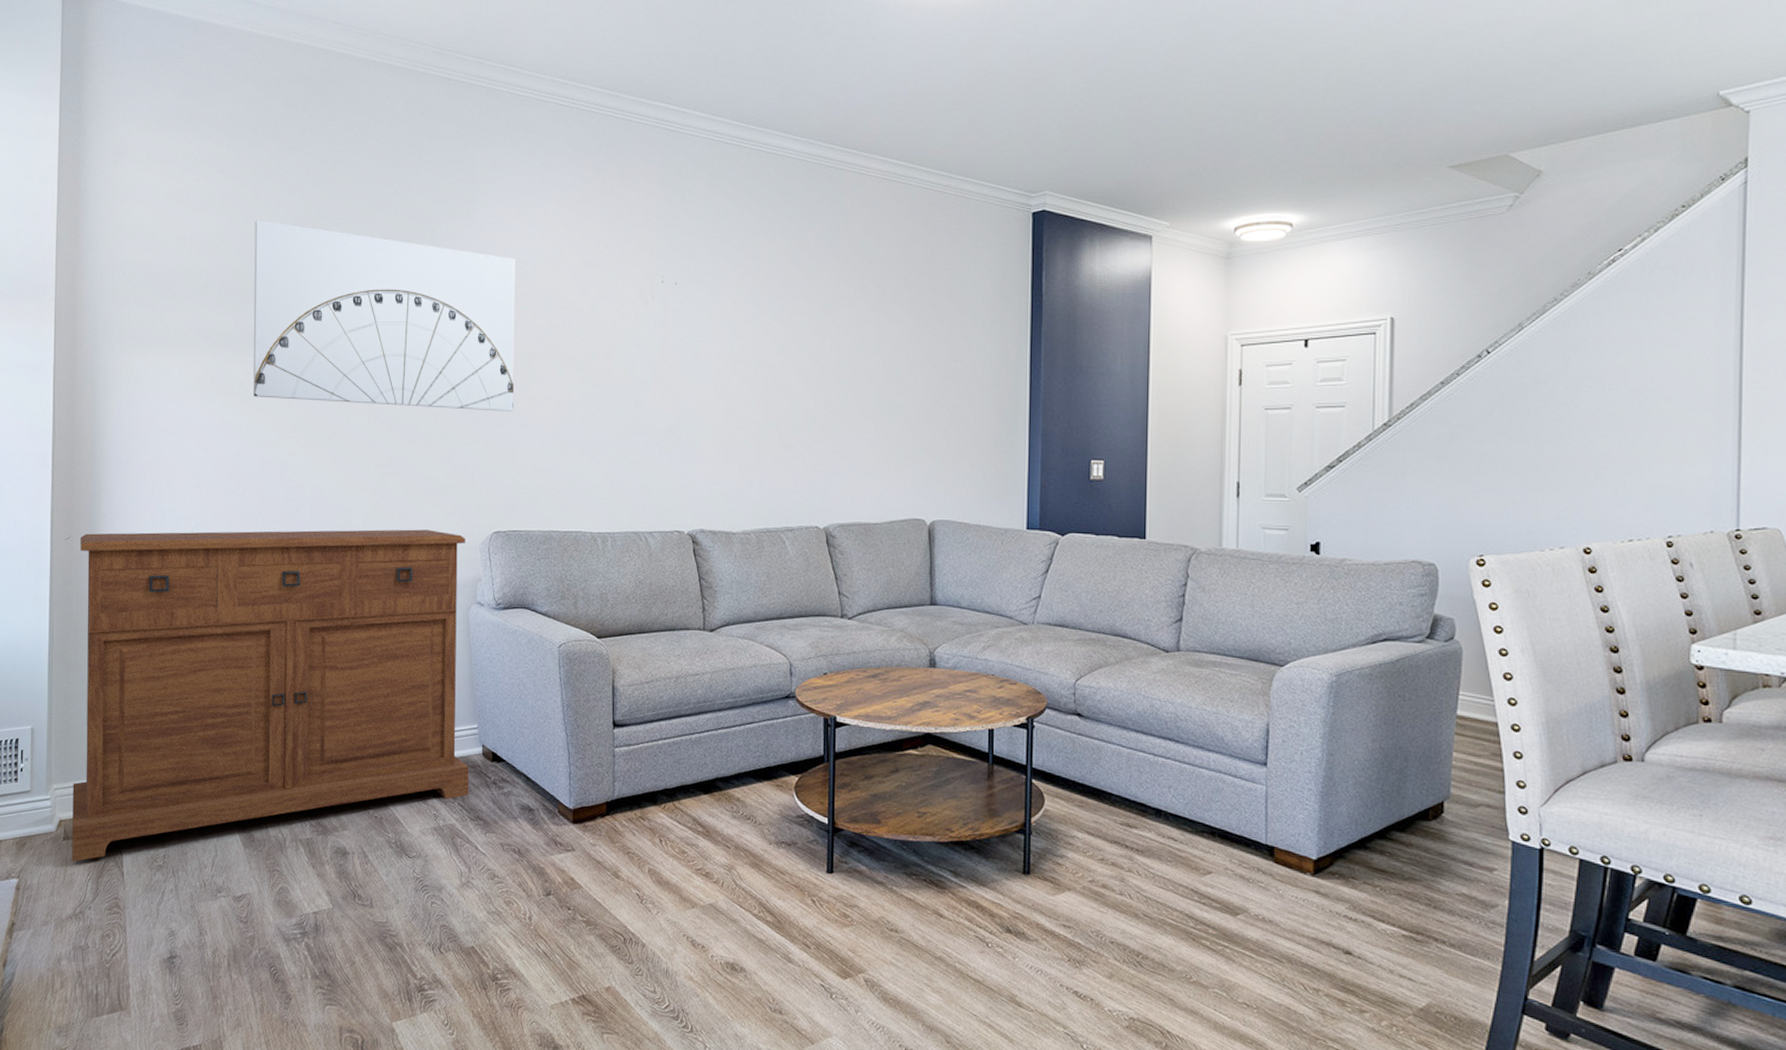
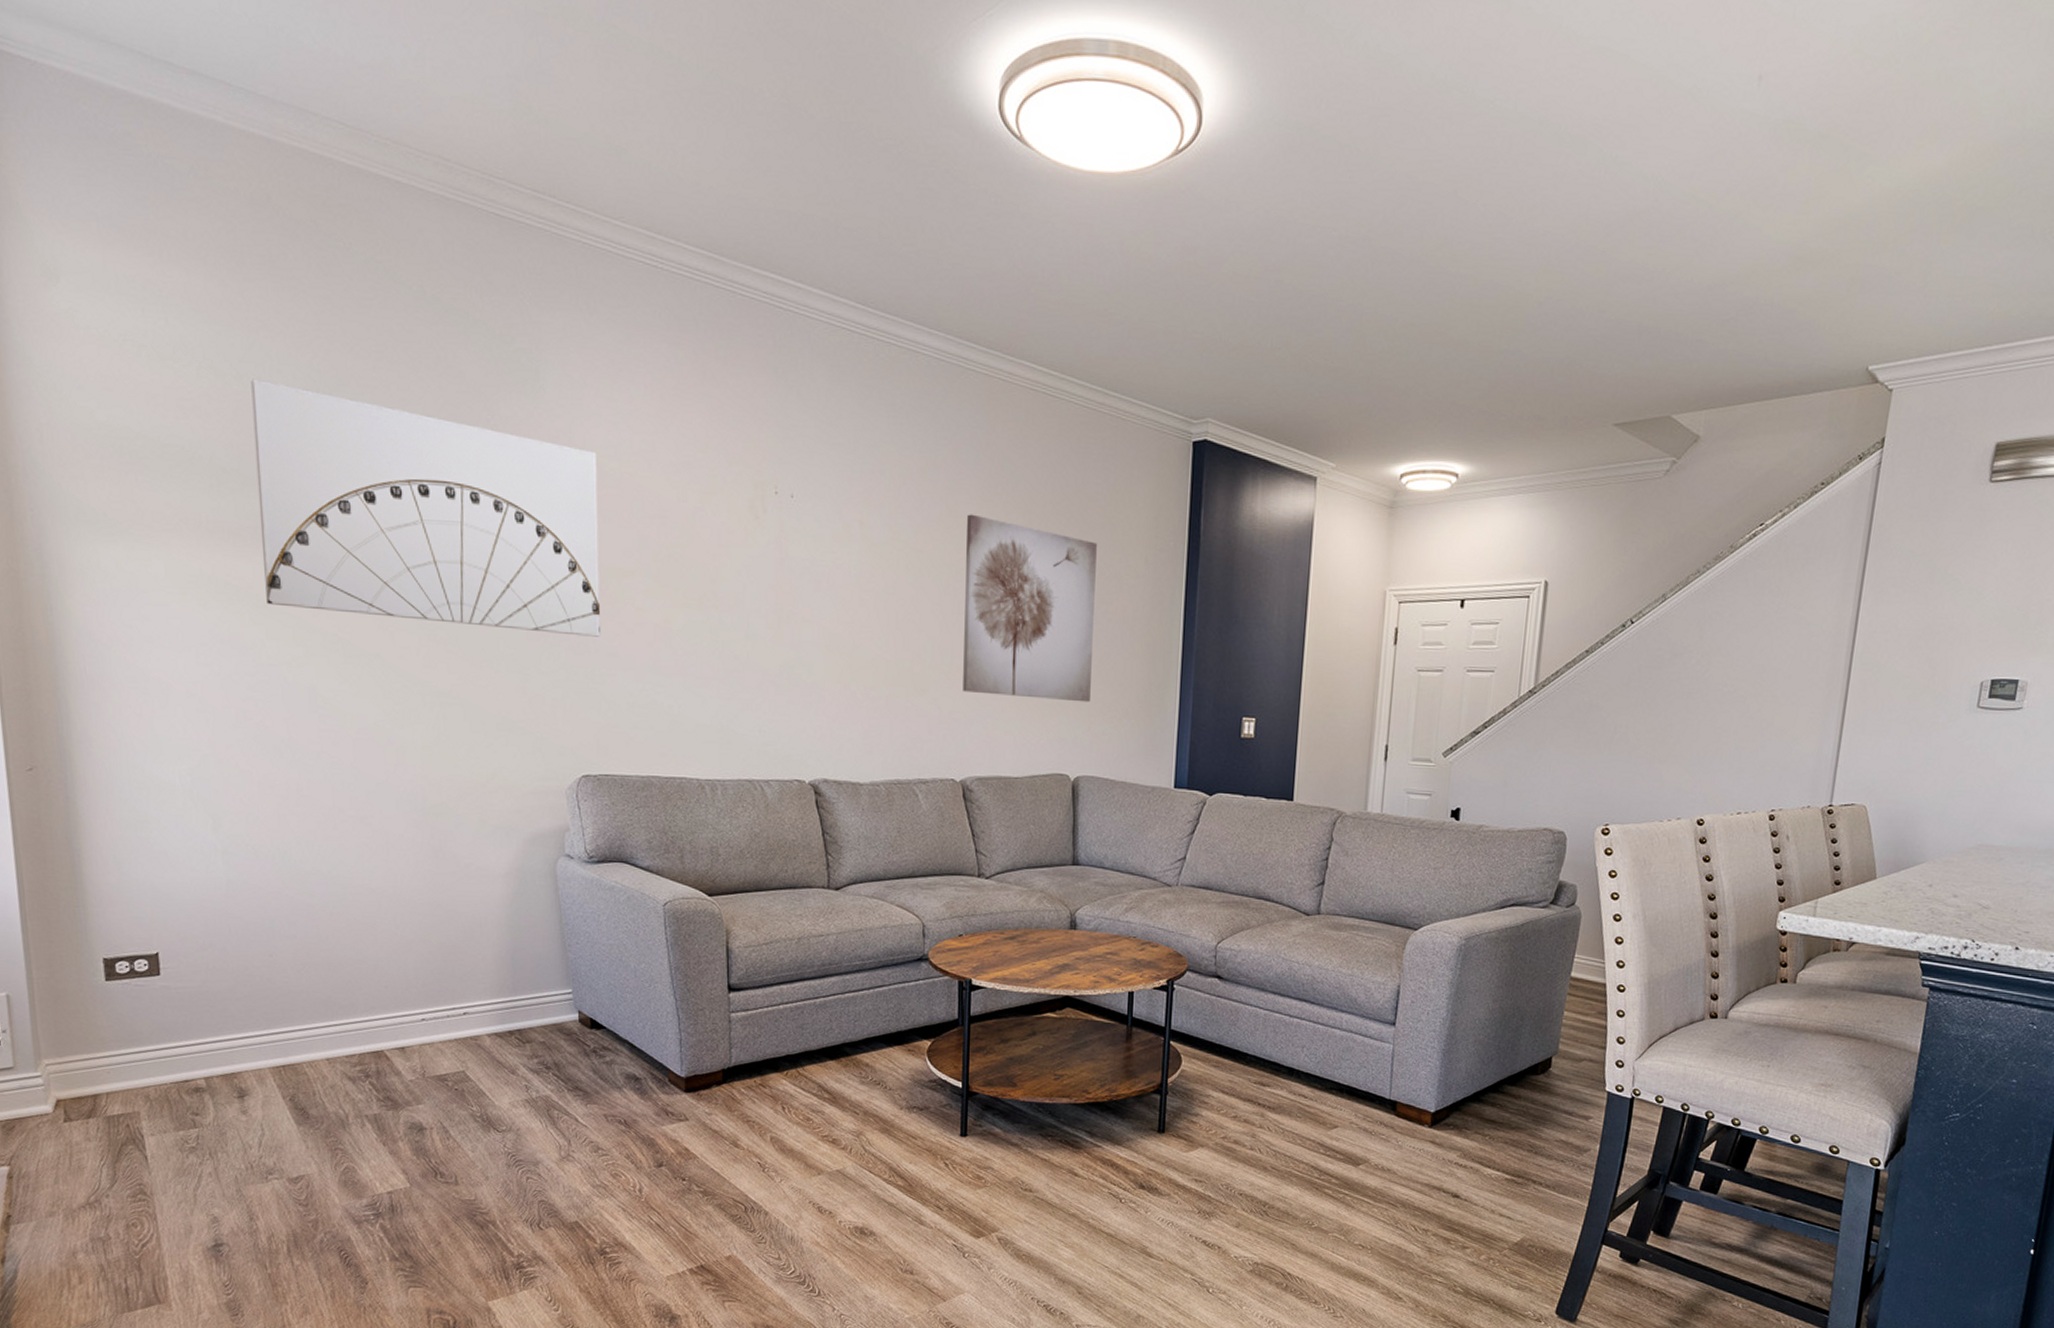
sideboard: present [72,529,469,862] -> none [48,764,564,1146]
wall art: none [825,289,946,452] -> present [963,514,1097,703]

